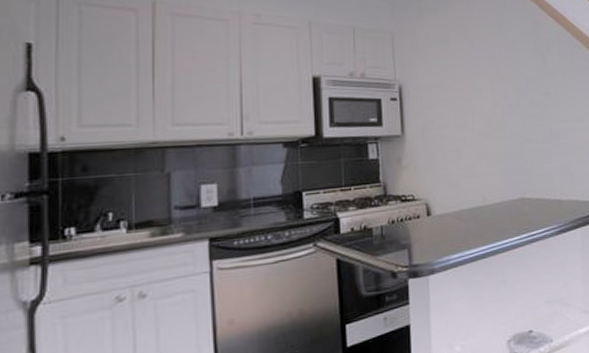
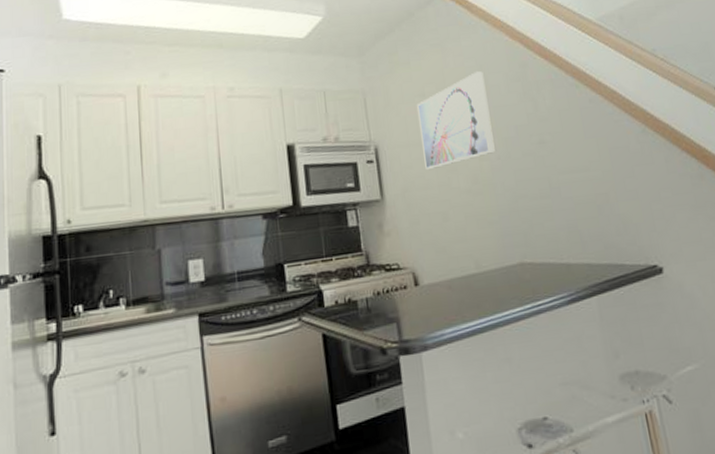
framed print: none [440,25,507,110] -> present [416,71,495,169]

